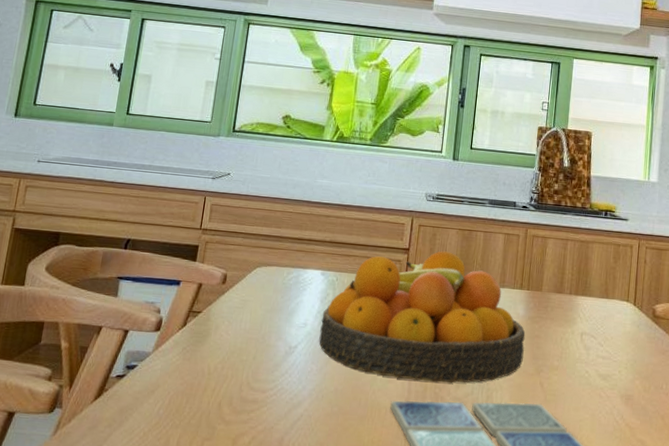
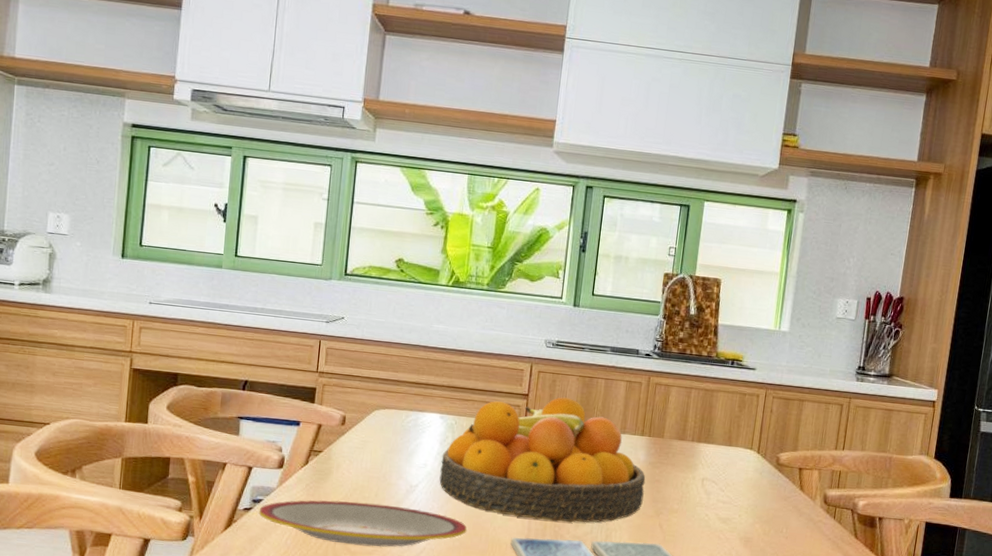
plate: none [131,364,346,415] -> present [258,499,468,547]

